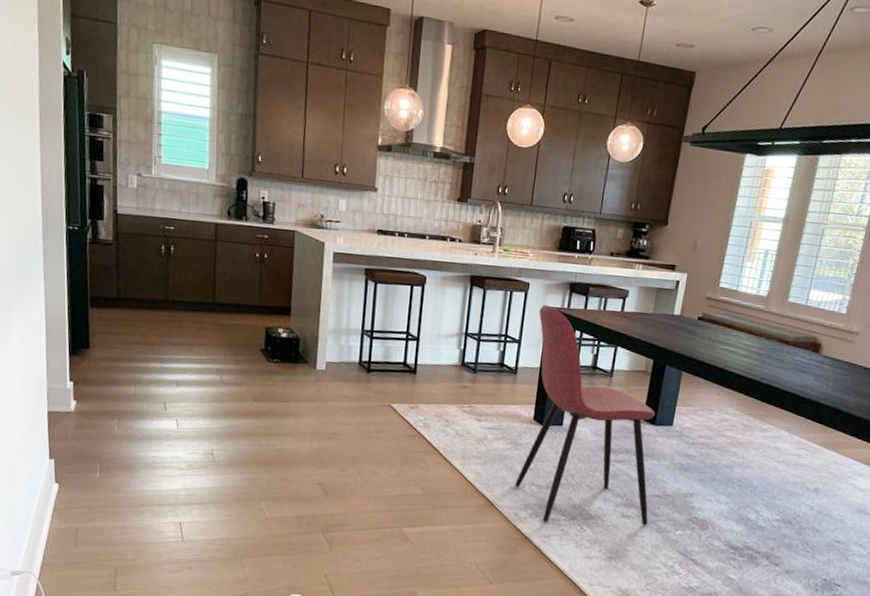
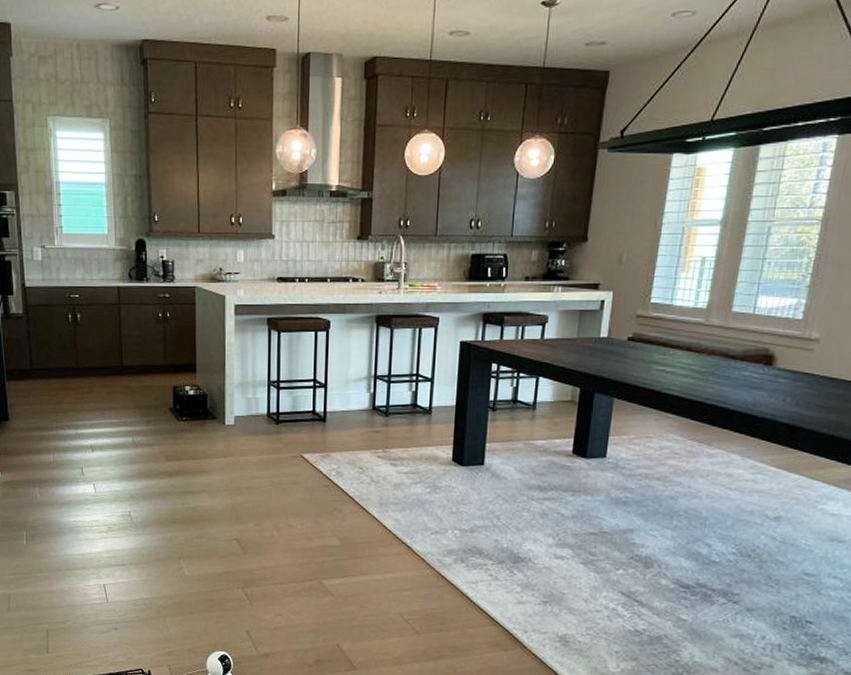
dining chair: present [515,304,655,525] -> none [436,339,586,569]

